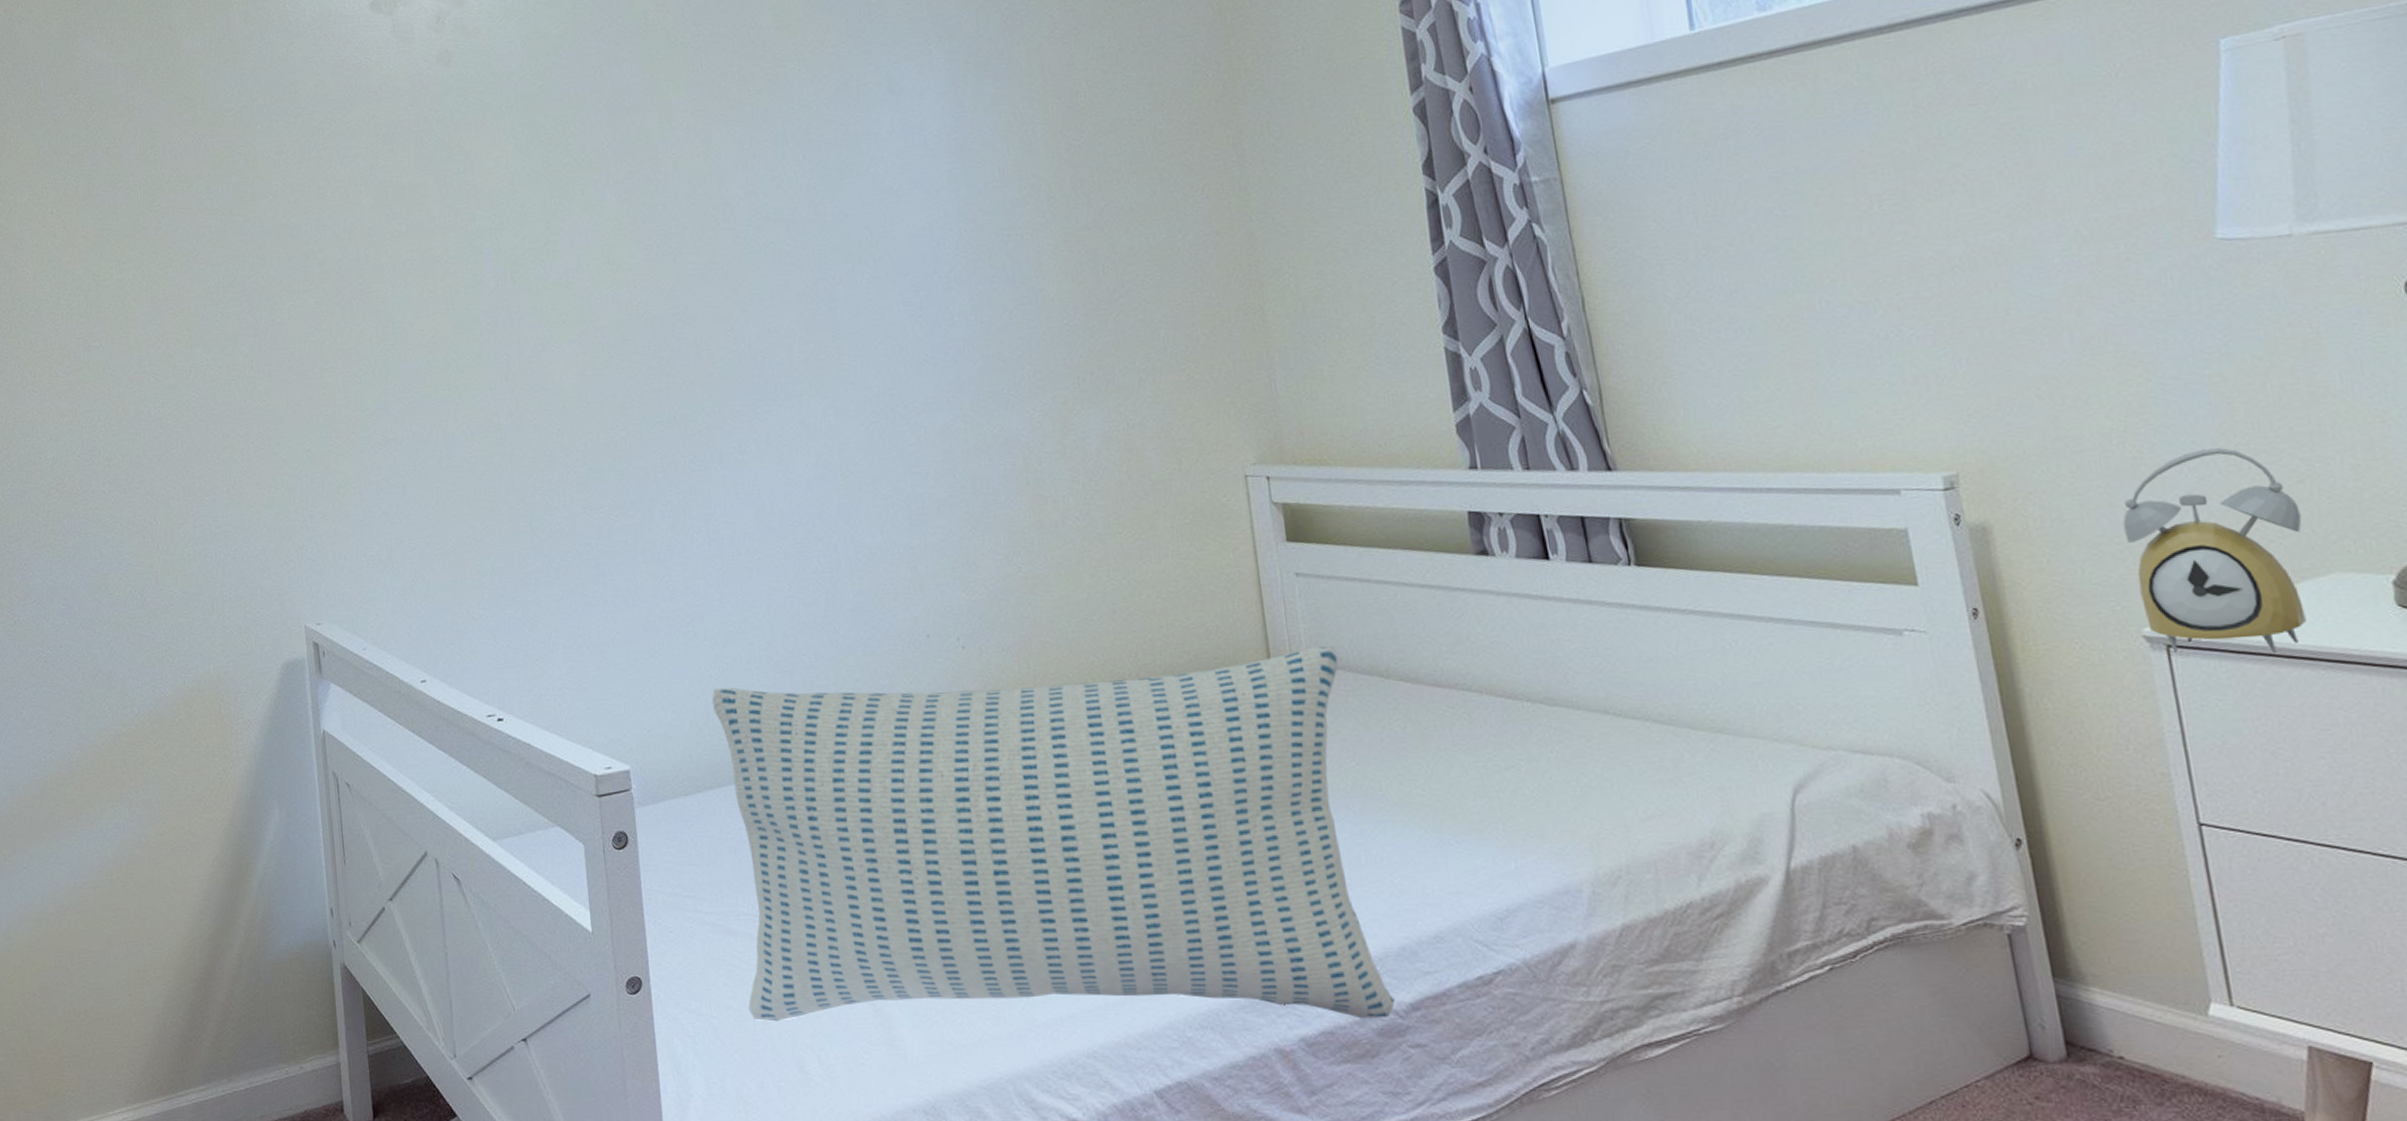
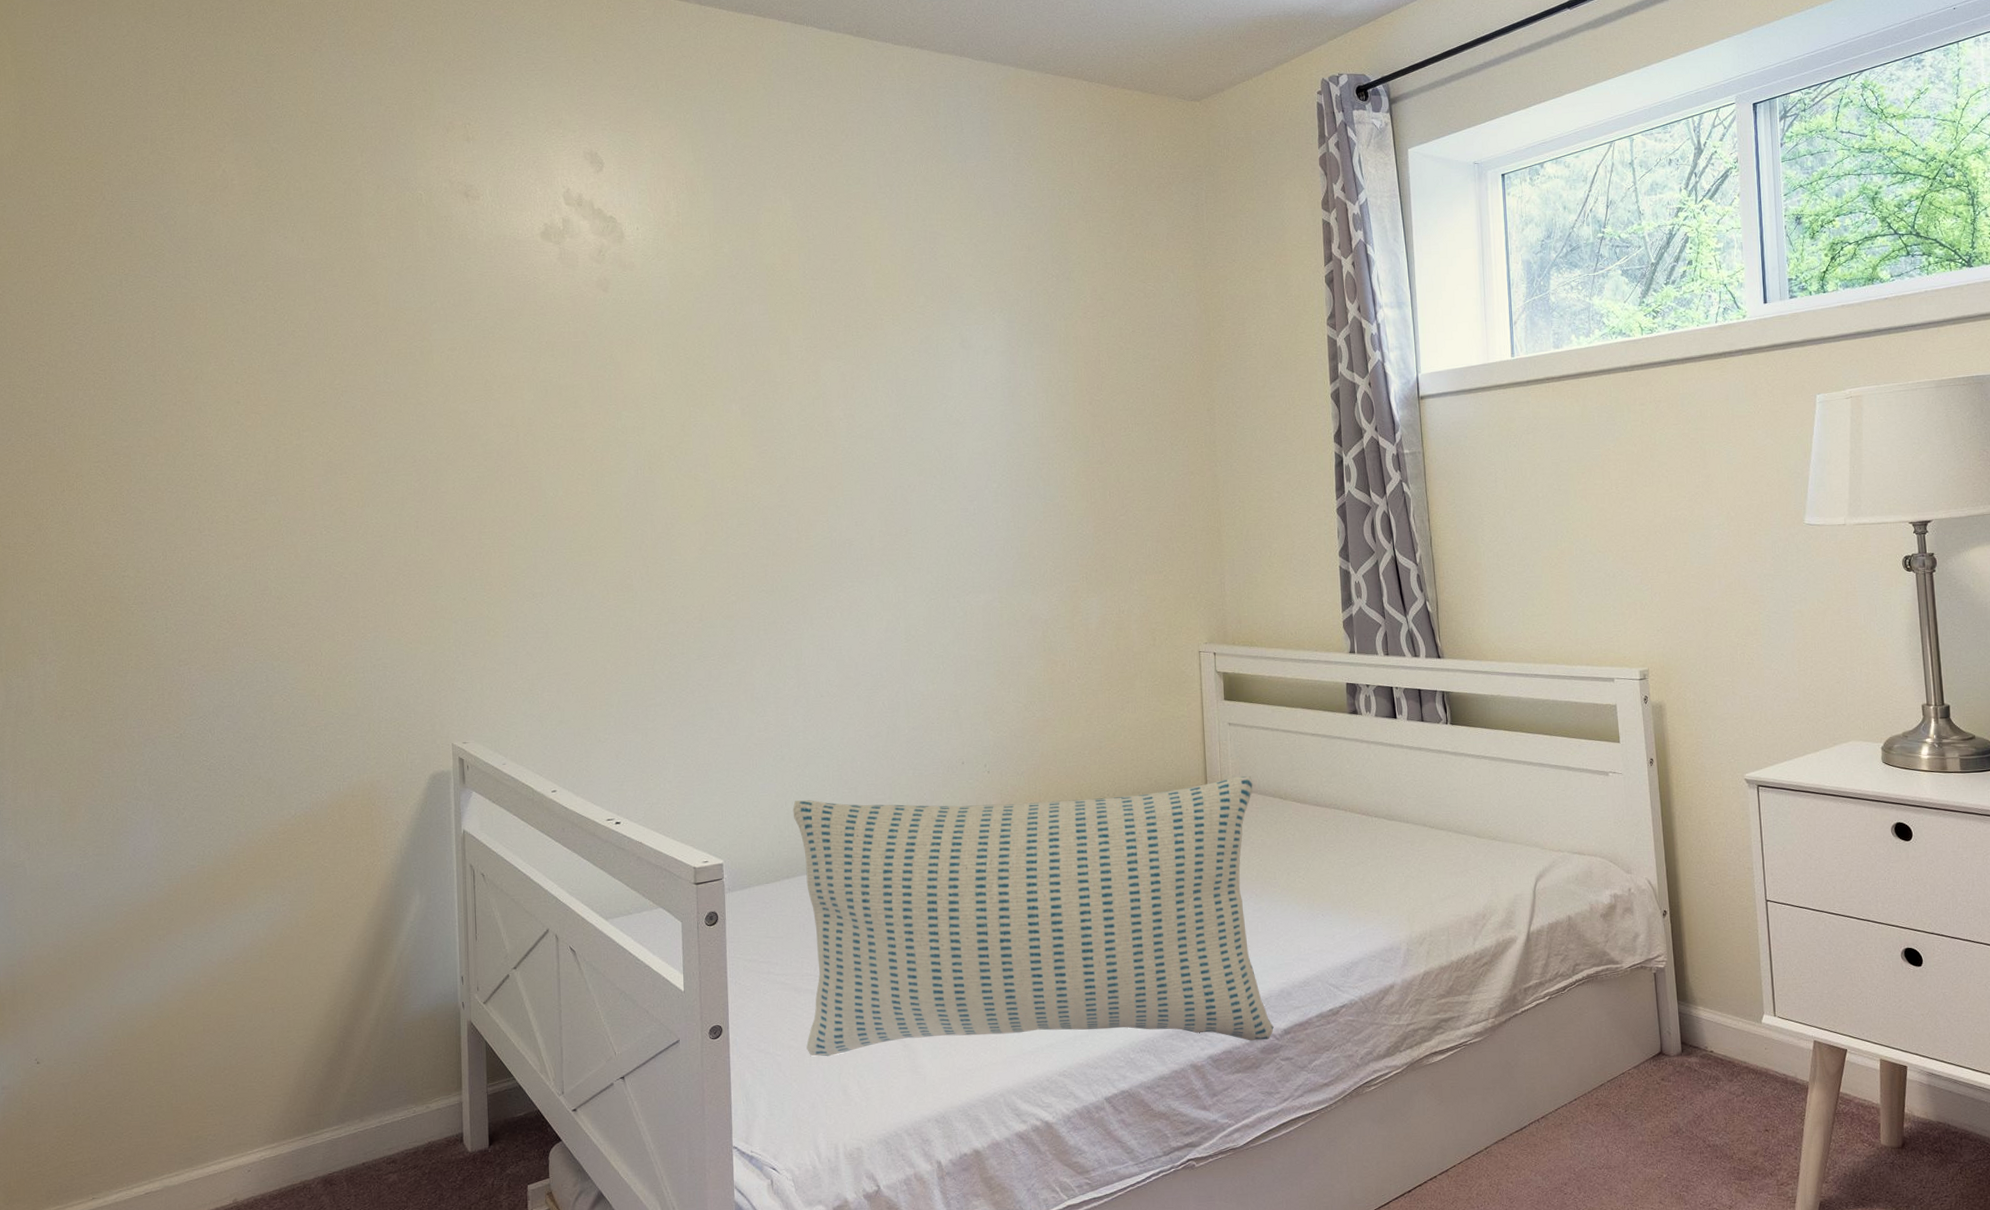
alarm clock: present [2122,448,2306,653] -> none [1739,659,1837,791]

